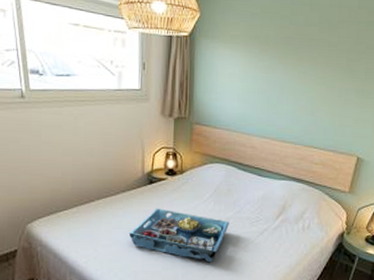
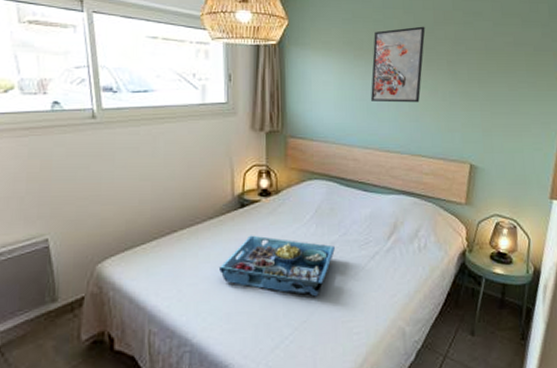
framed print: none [272,23,330,98] -> present [371,26,426,103]

